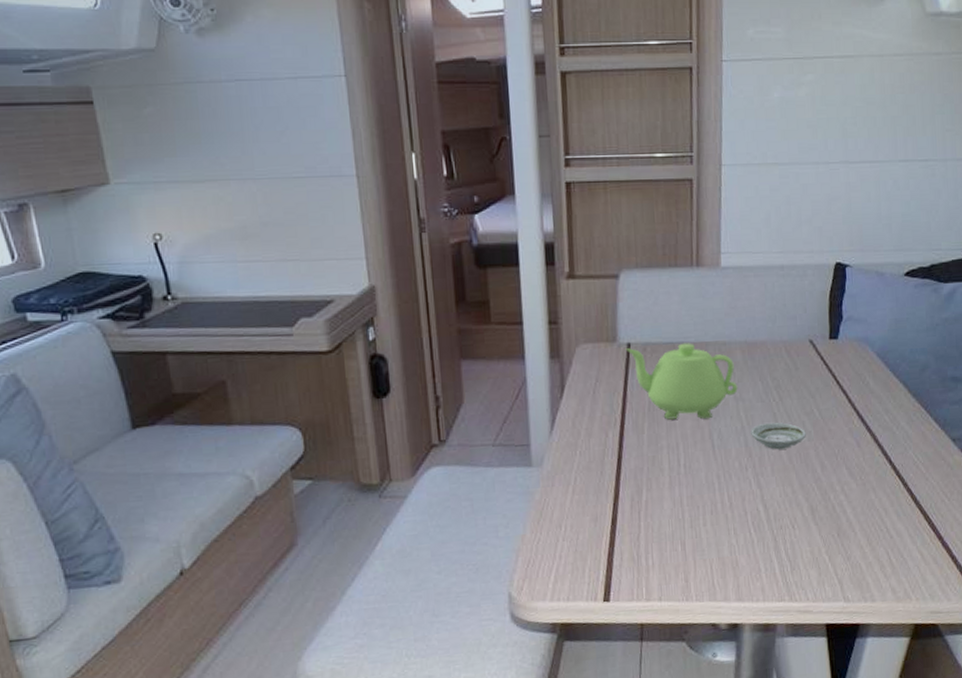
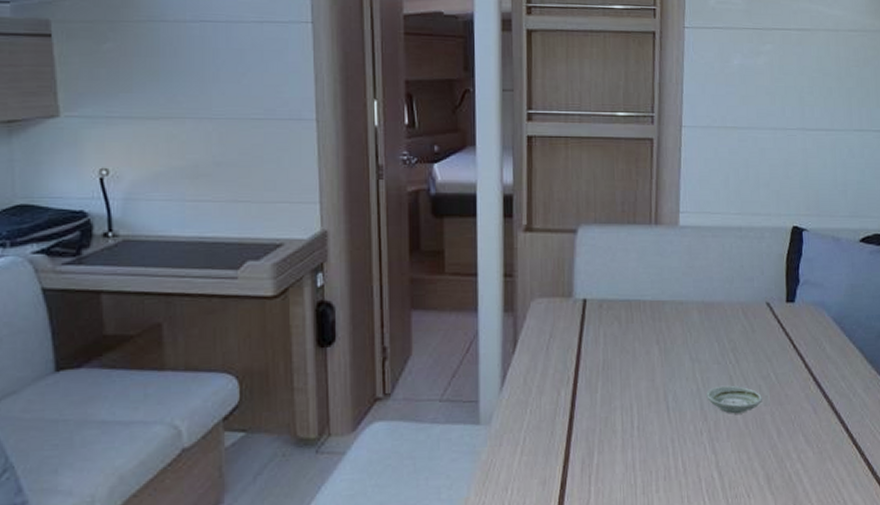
teapot: present [625,343,738,420] -> none [581,301,694,380]

